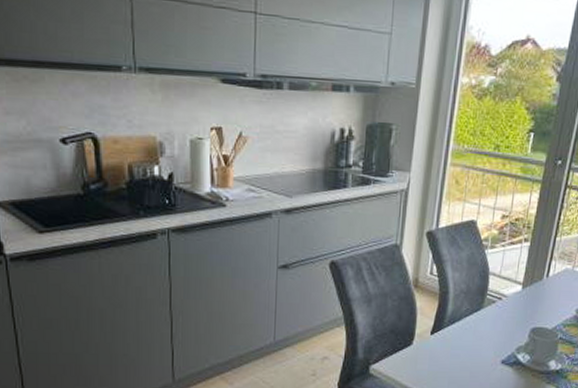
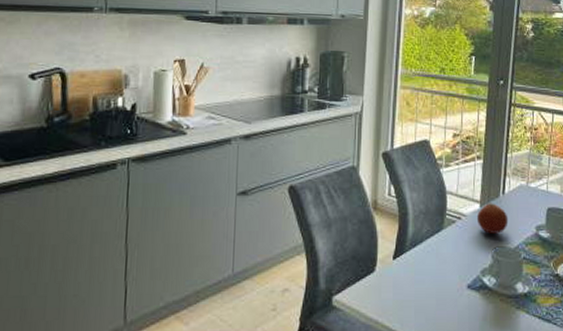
fruit: none [517,285,550,315] -> present [476,203,509,234]

